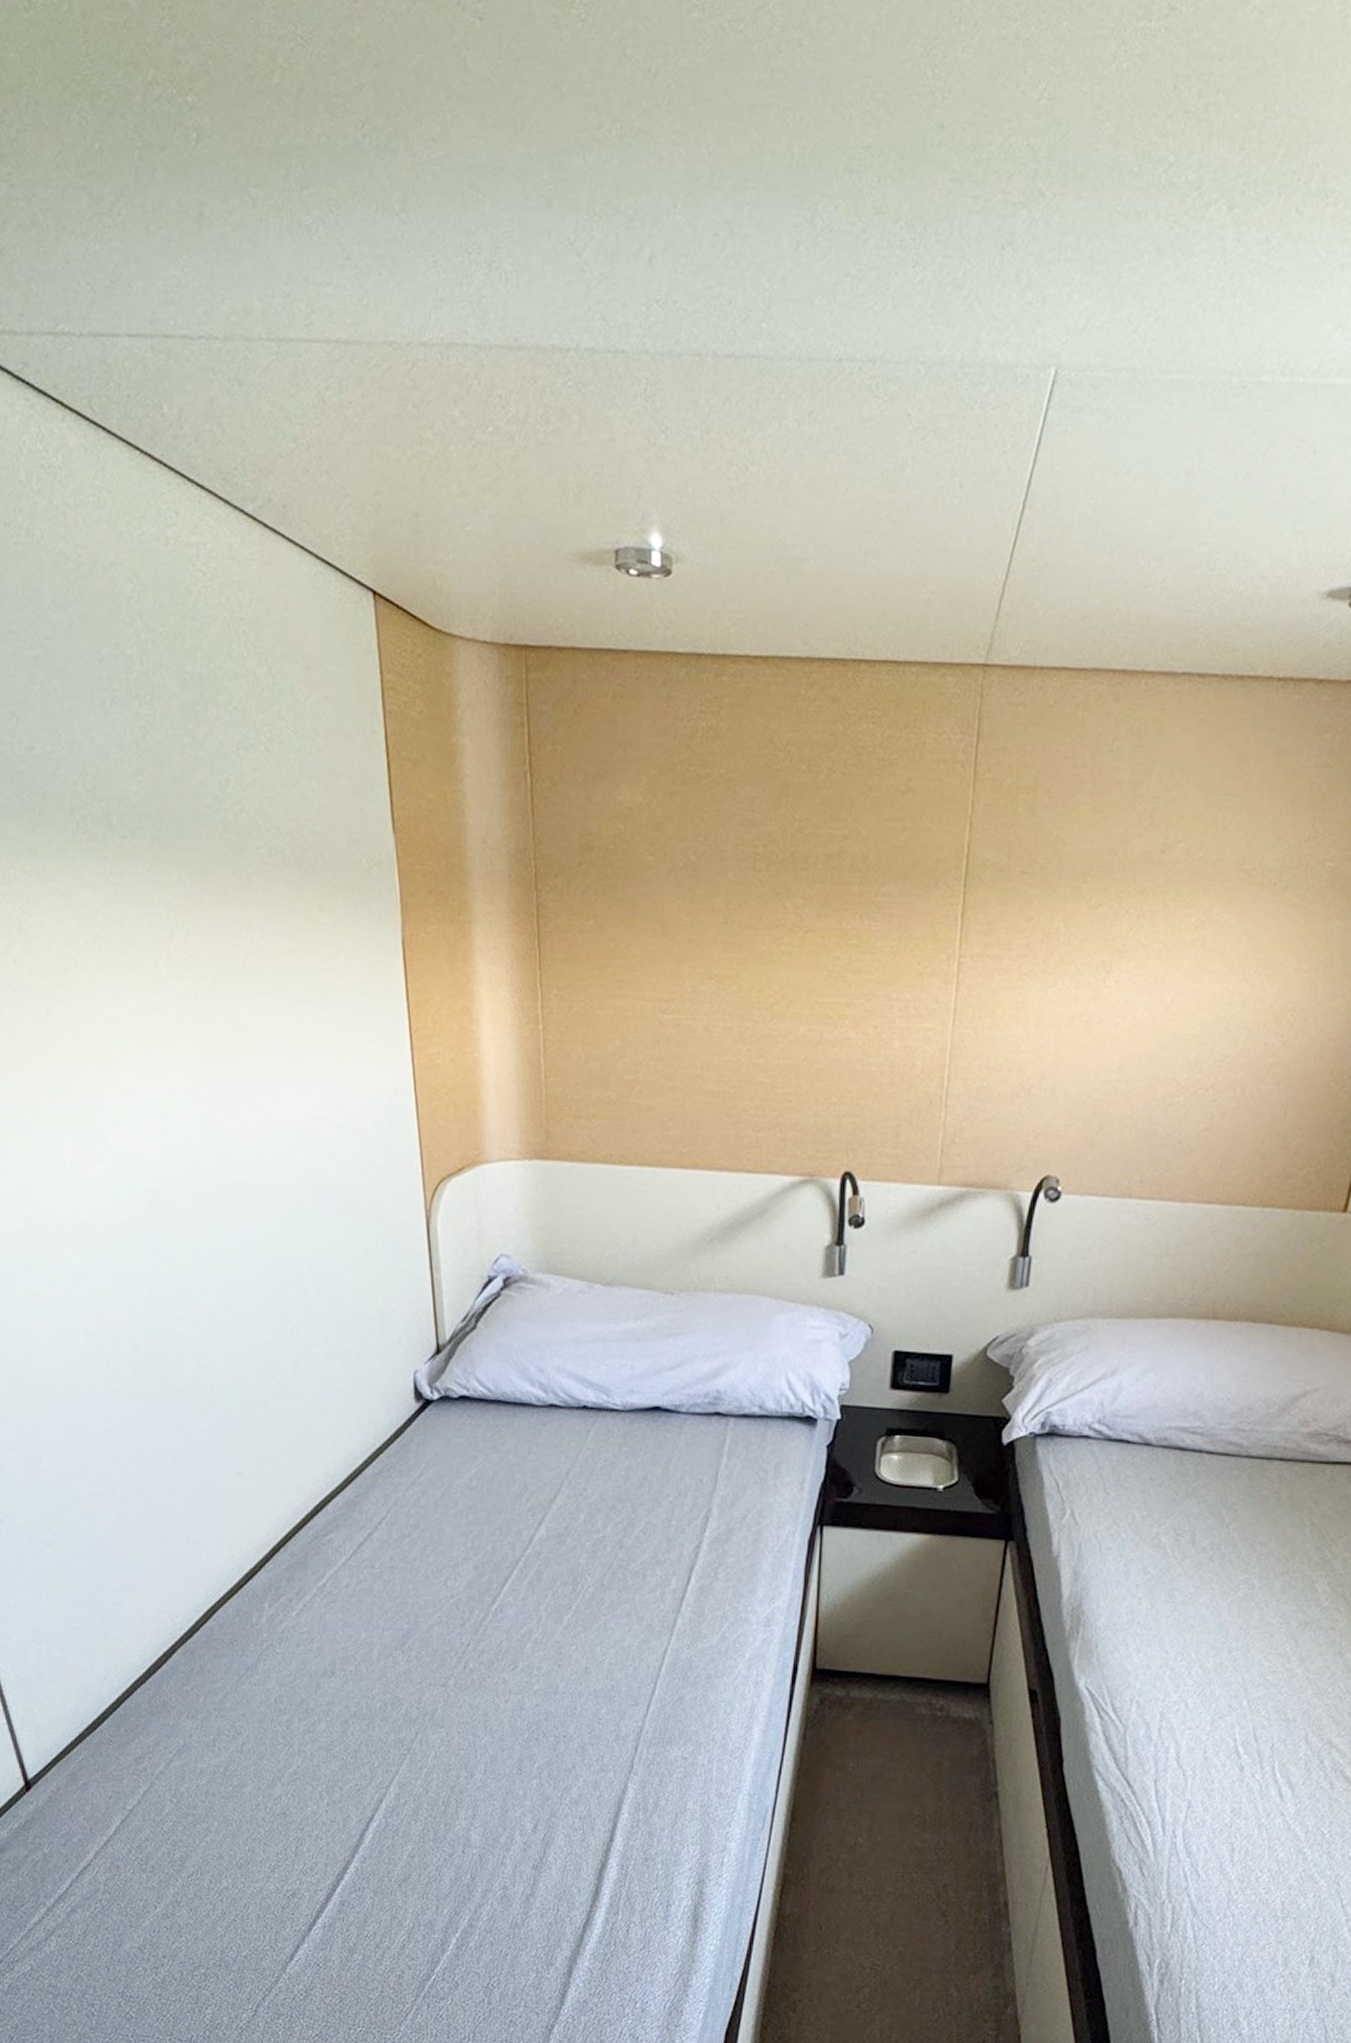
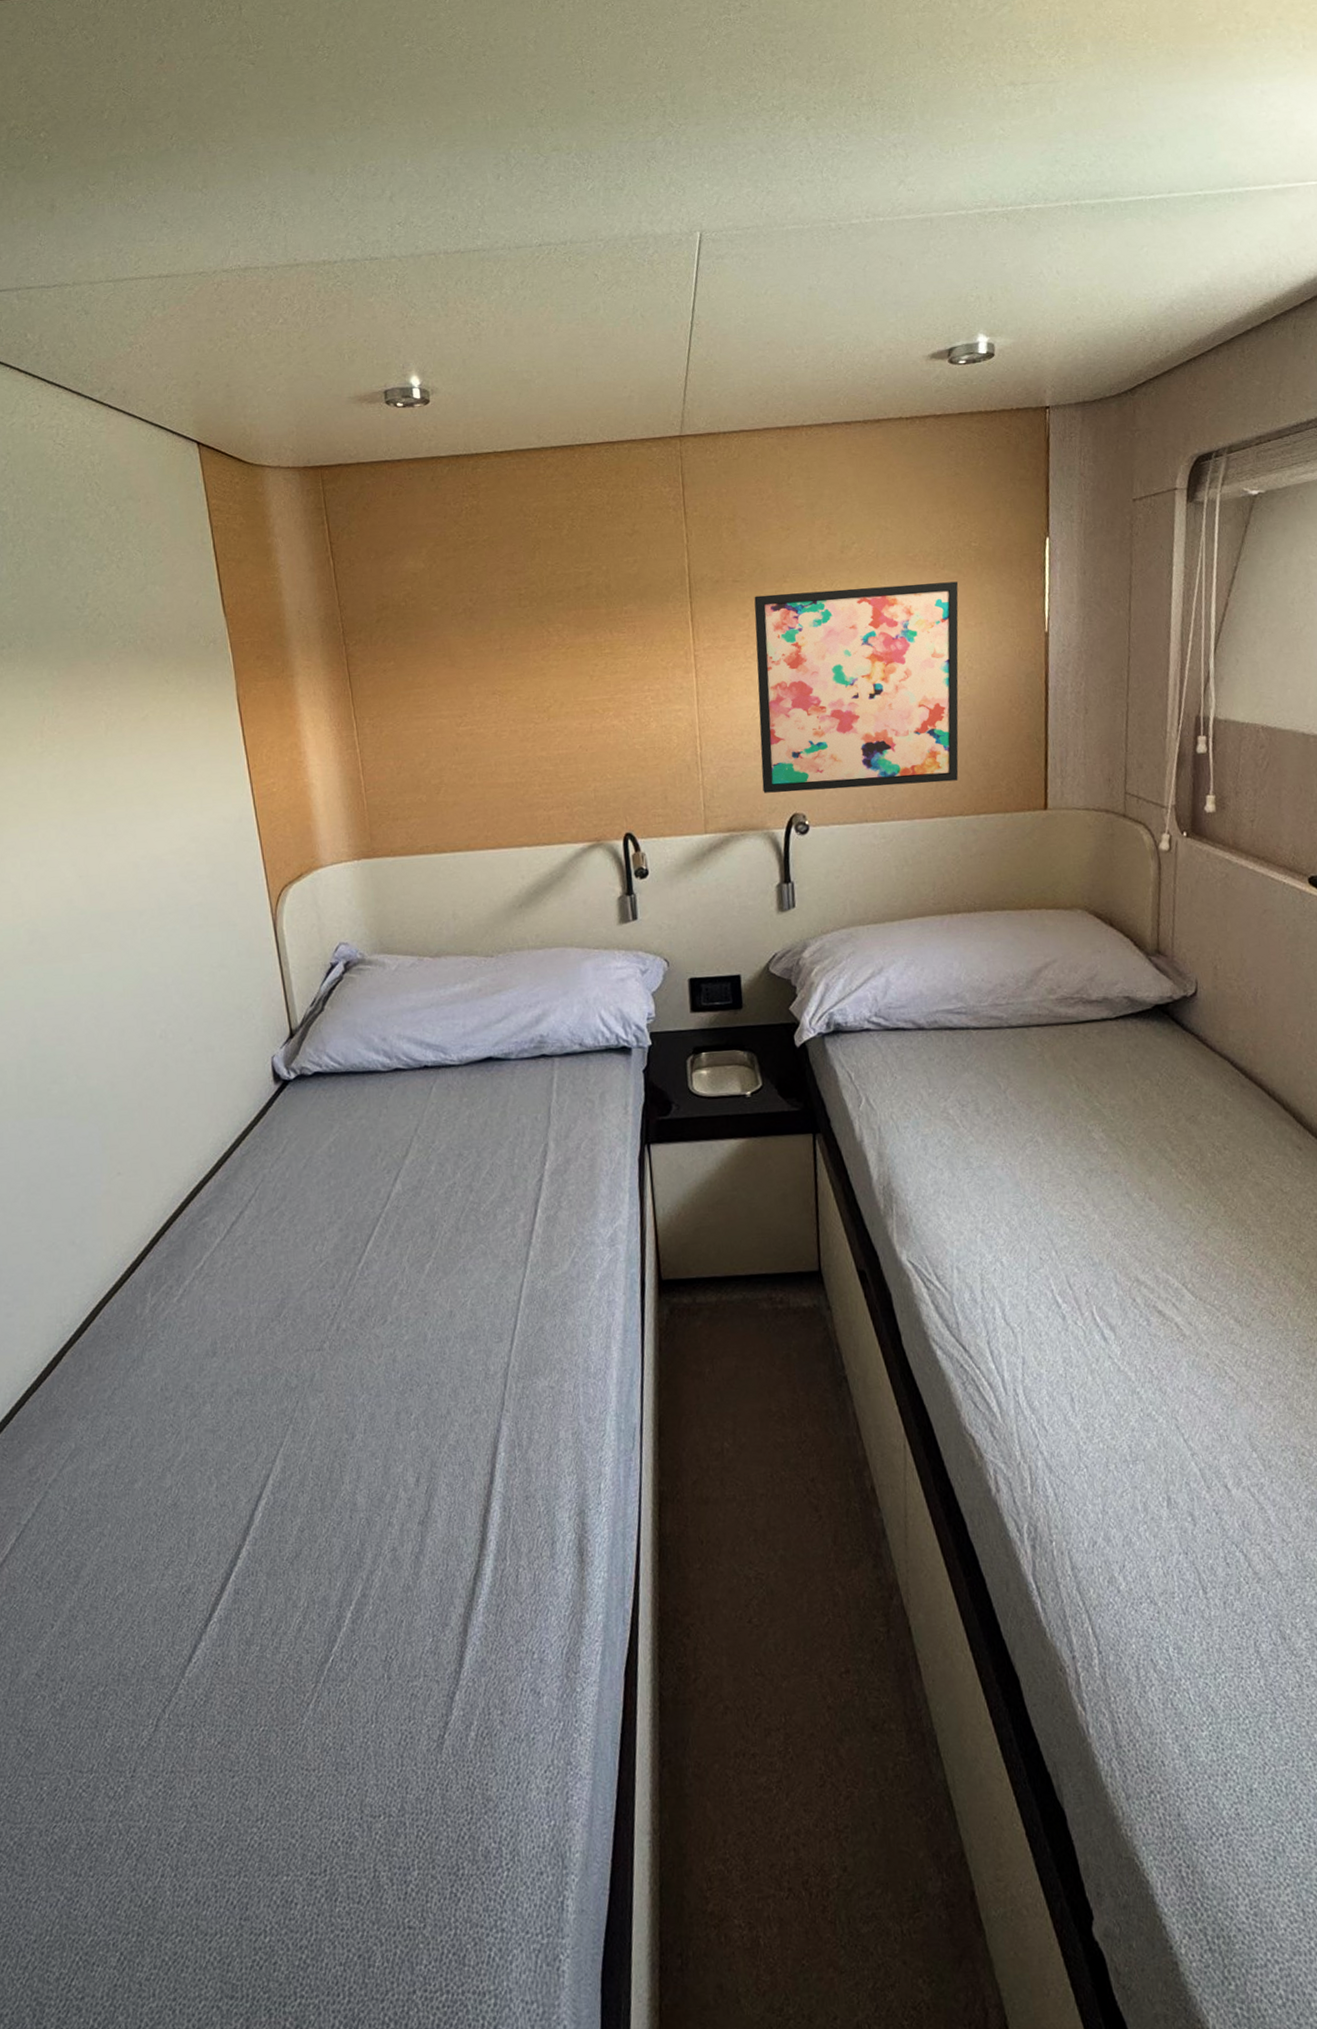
wall art: none [1014,895,1300,1163] -> present [754,581,959,793]

